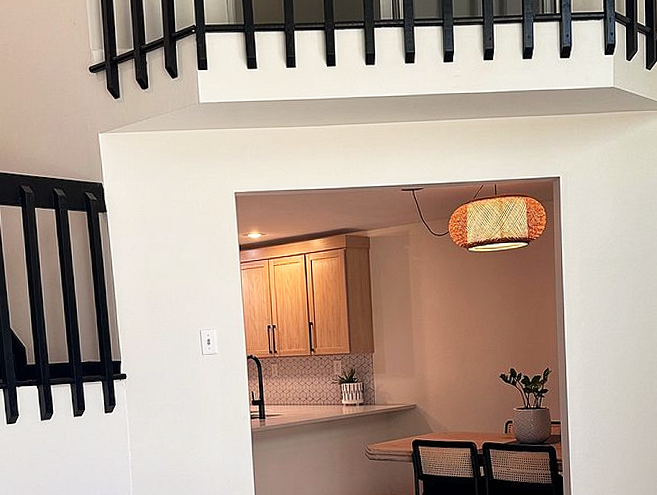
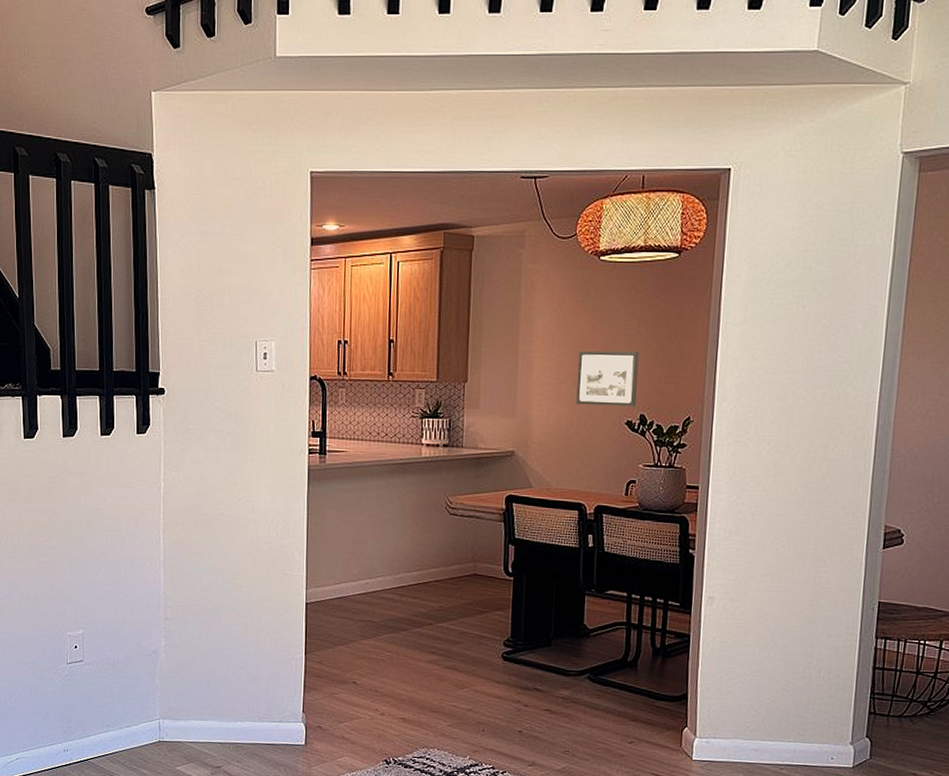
picture frame: none [459,320,507,364] -> present [576,350,639,406]

